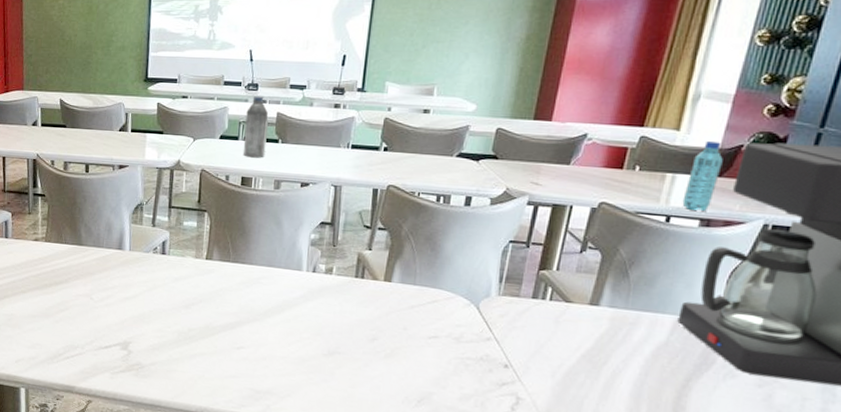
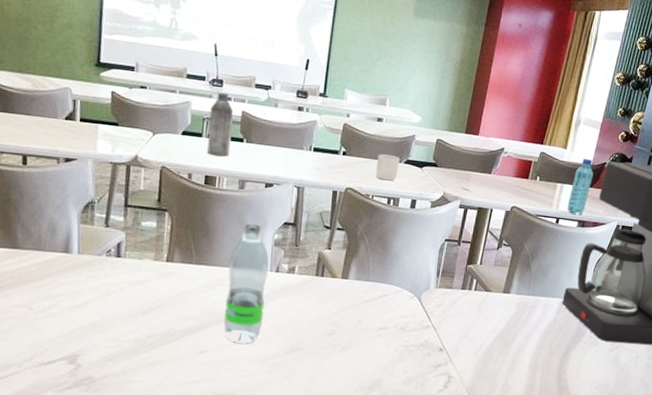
bottle: none [260,223,306,343] -> present [224,223,269,344]
mug: none [422,148,451,177] -> present [376,154,400,181]

